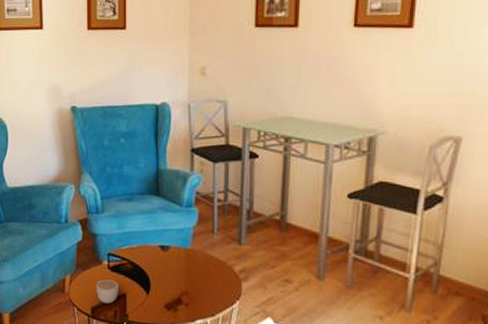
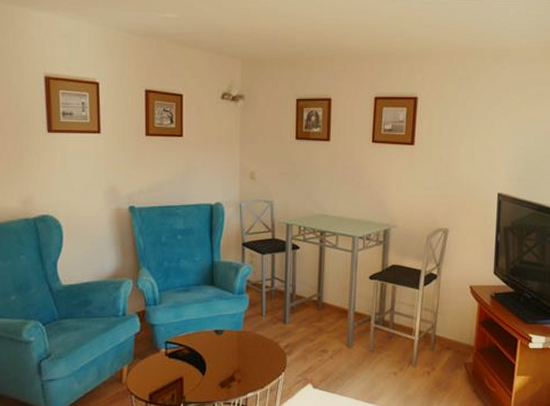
mug: present [97,279,118,304] -> none [154,366,176,388]

